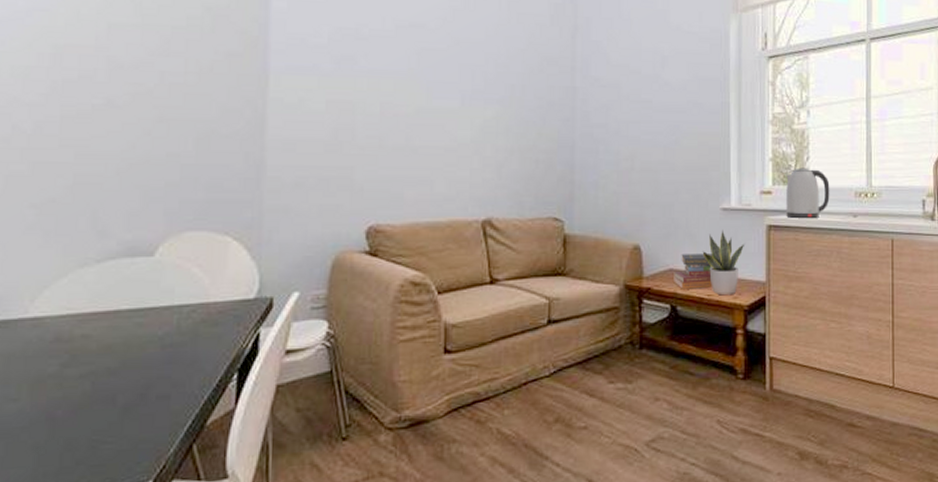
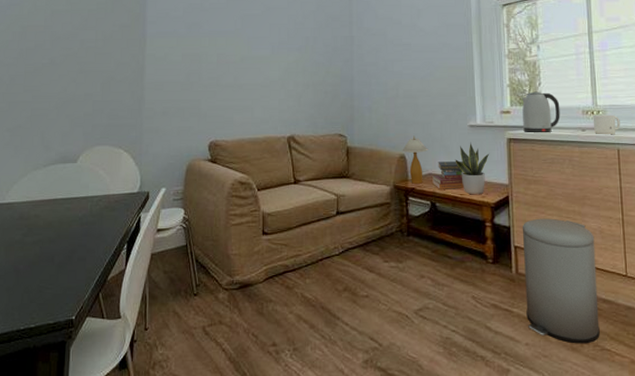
table lamp: none [636,220,670,282] -> present [402,135,428,184]
pedal bin: none [779,322,861,470] -> present [522,218,600,344]
mug: none [866,197,896,222] -> present [592,114,621,135]

